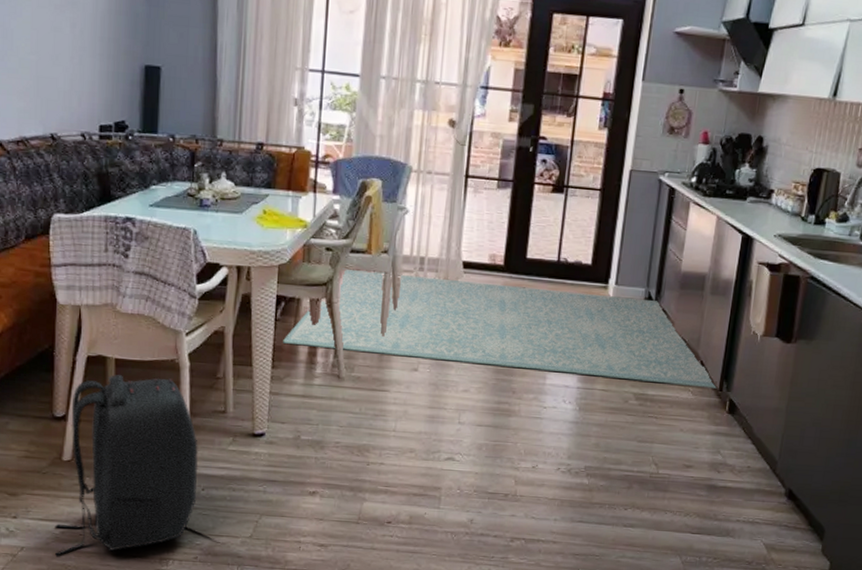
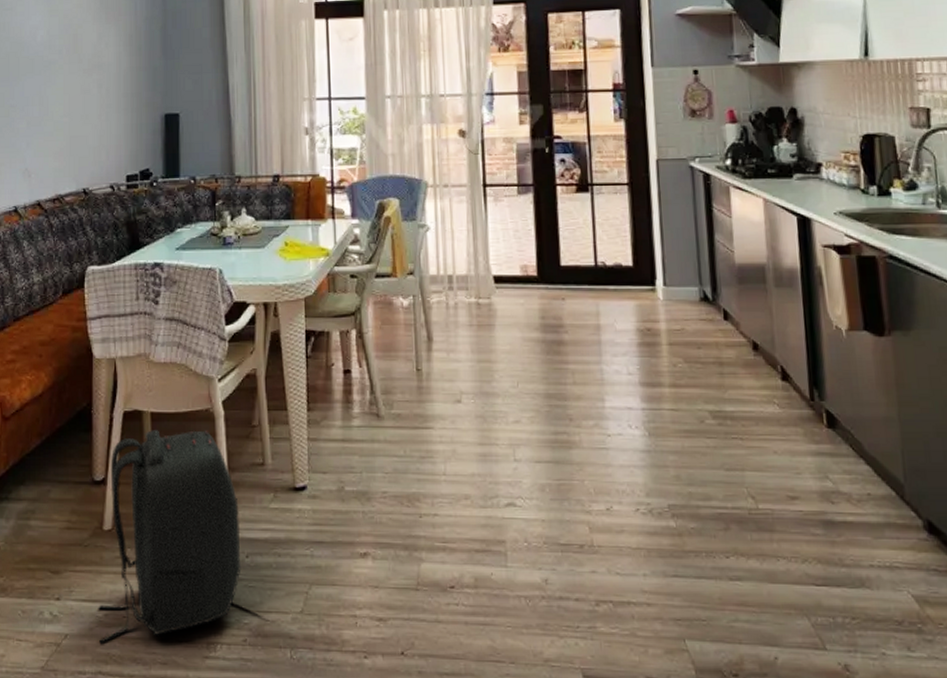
rug: present [283,268,717,389] -> none [316,295,807,398]

